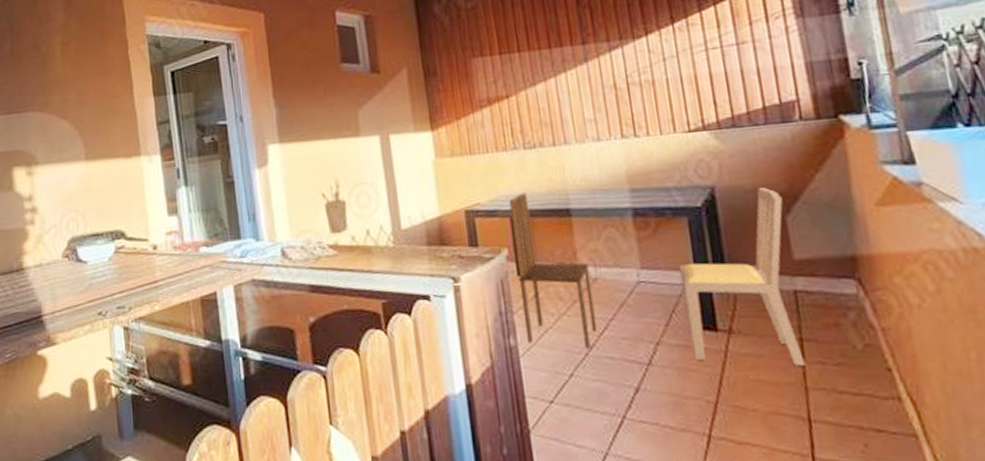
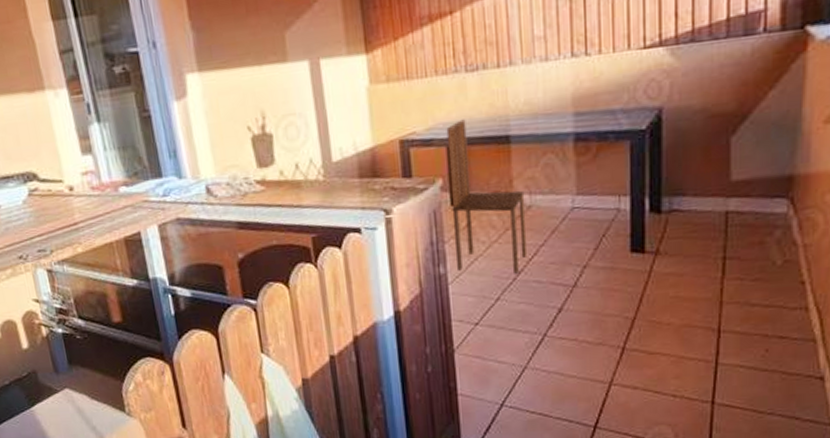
dining chair: present [678,187,805,366] -> none [615,107,730,282]

